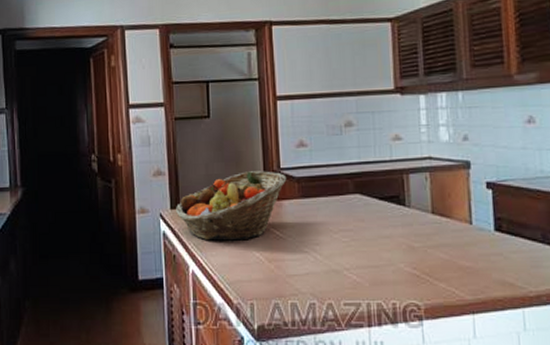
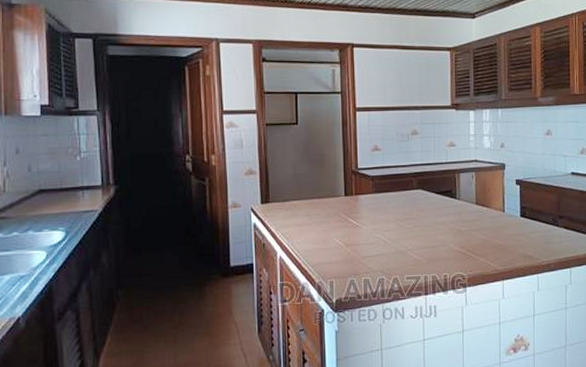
fruit basket: present [175,171,287,241] -> none [265,170,363,230]

